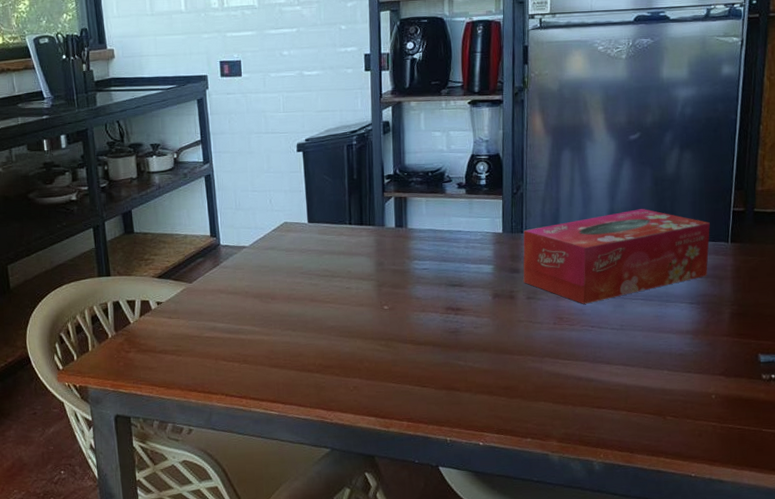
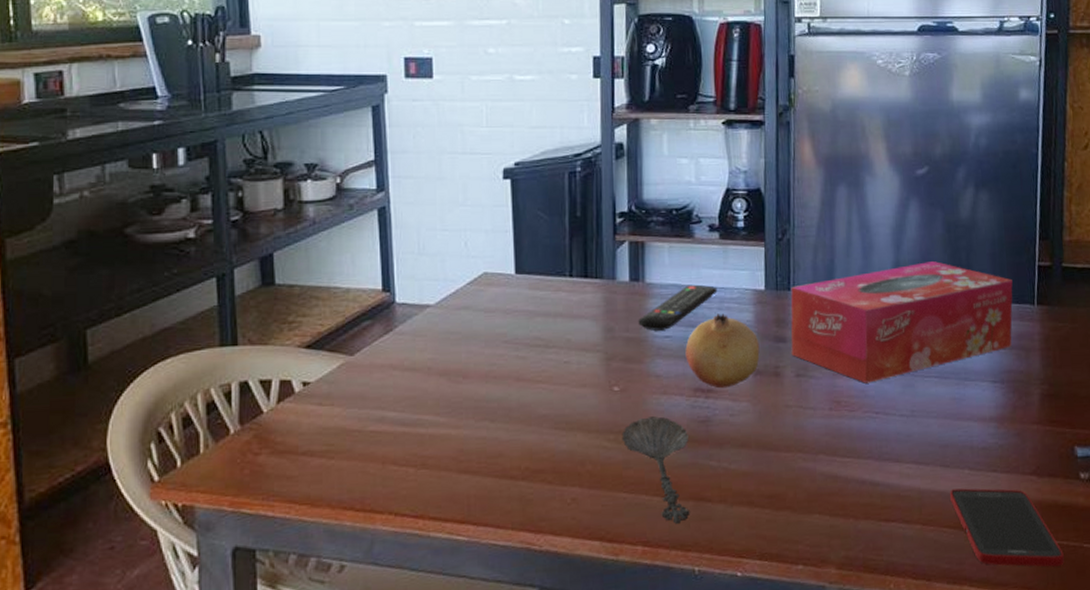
spoon: none [390,328,443,406] -> present [621,416,690,524]
remote control: none [402,229,465,264] -> present [638,284,718,331]
fruit: none [439,251,498,308] -> present [685,314,760,389]
cell phone: none [651,384,745,446] -> present [950,488,1064,567]

